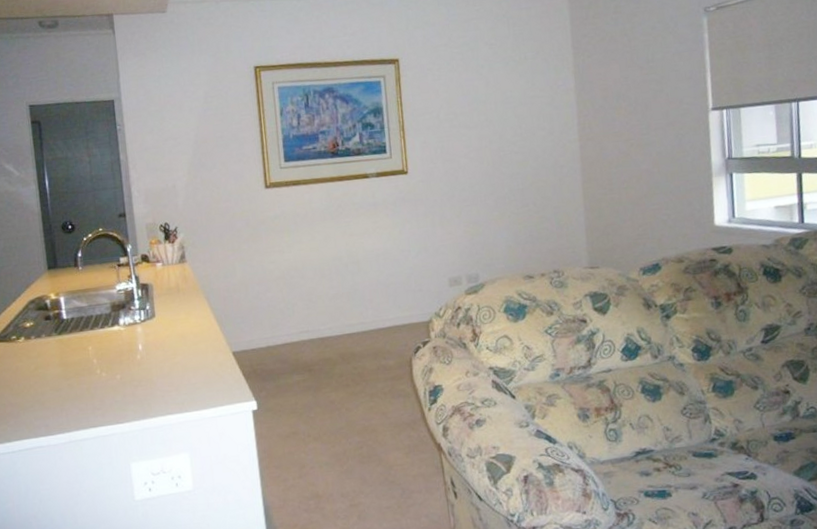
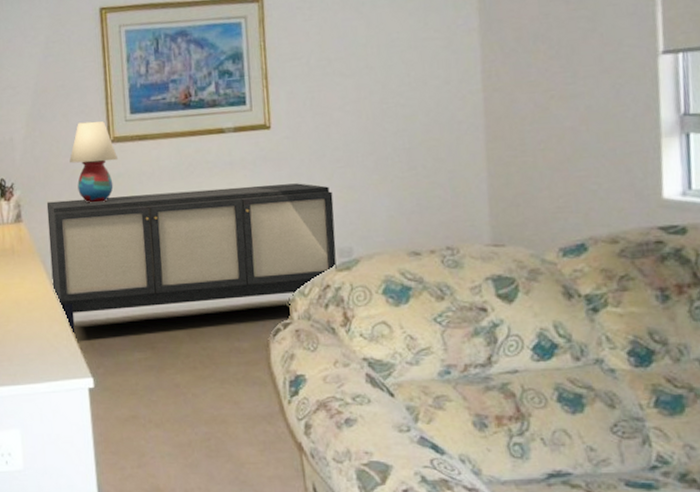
sideboard: none [209,220,466,363] -> present [46,183,337,335]
table lamp: none [229,169,274,243] -> present [69,121,118,203]

